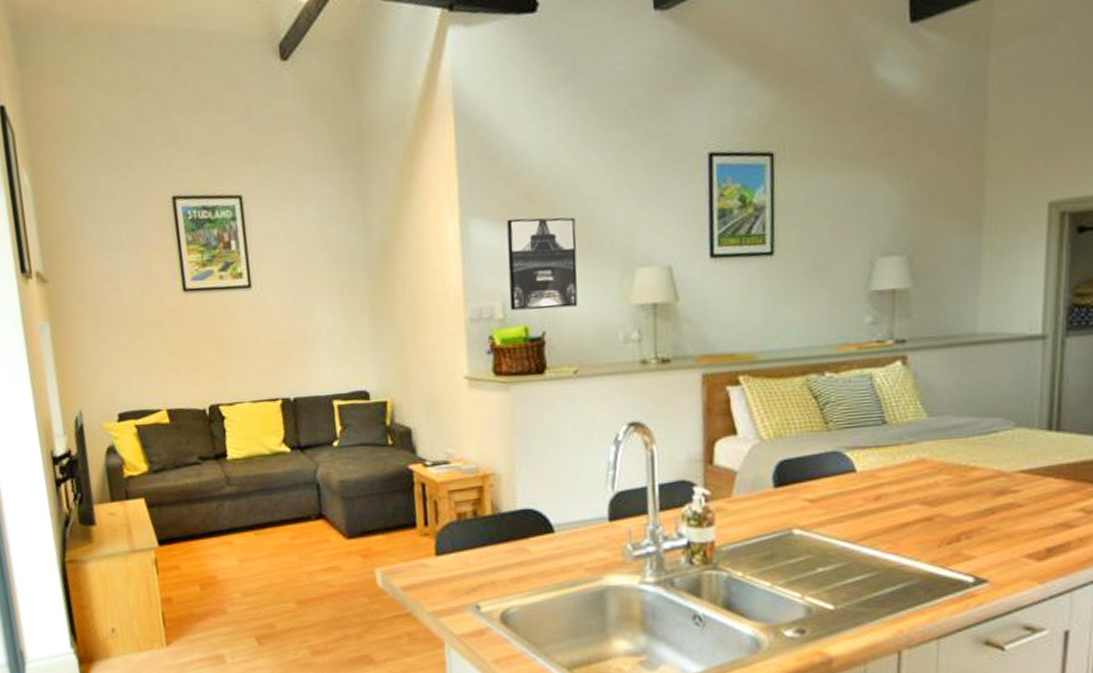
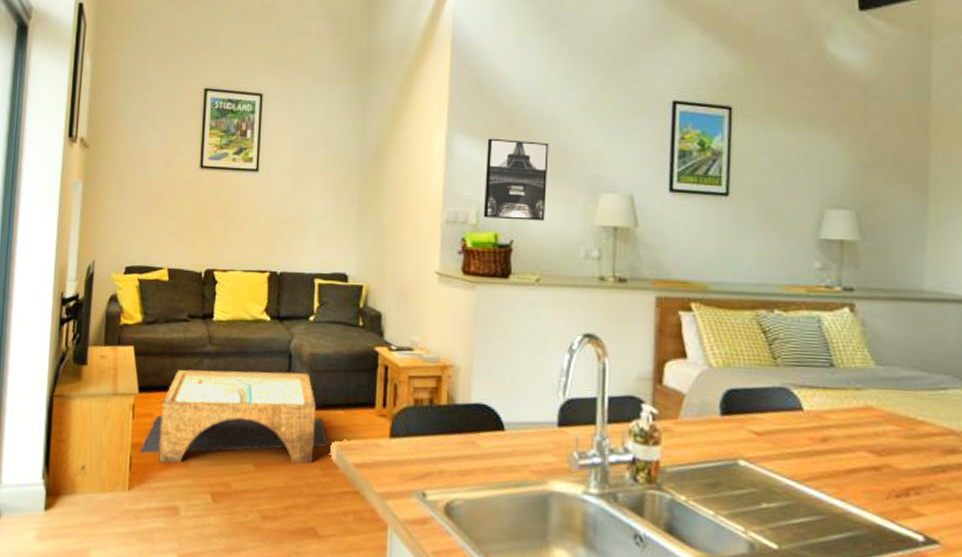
coffee table: none [171,501,373,614] -> present [139,369,329,464]

